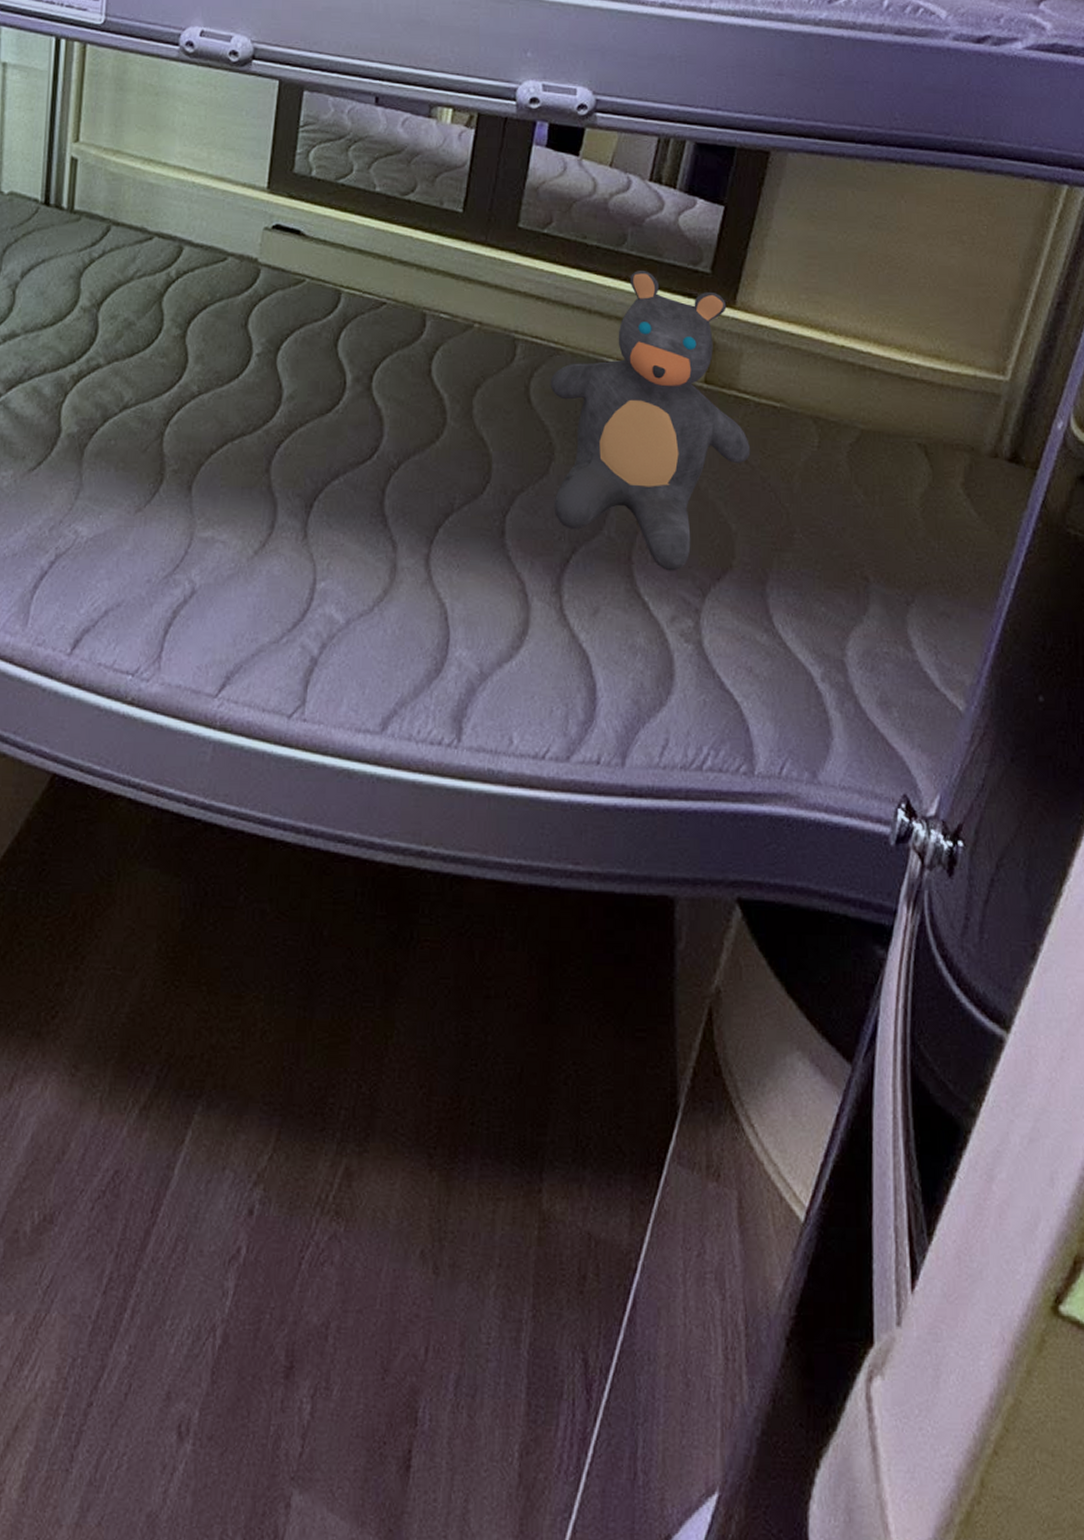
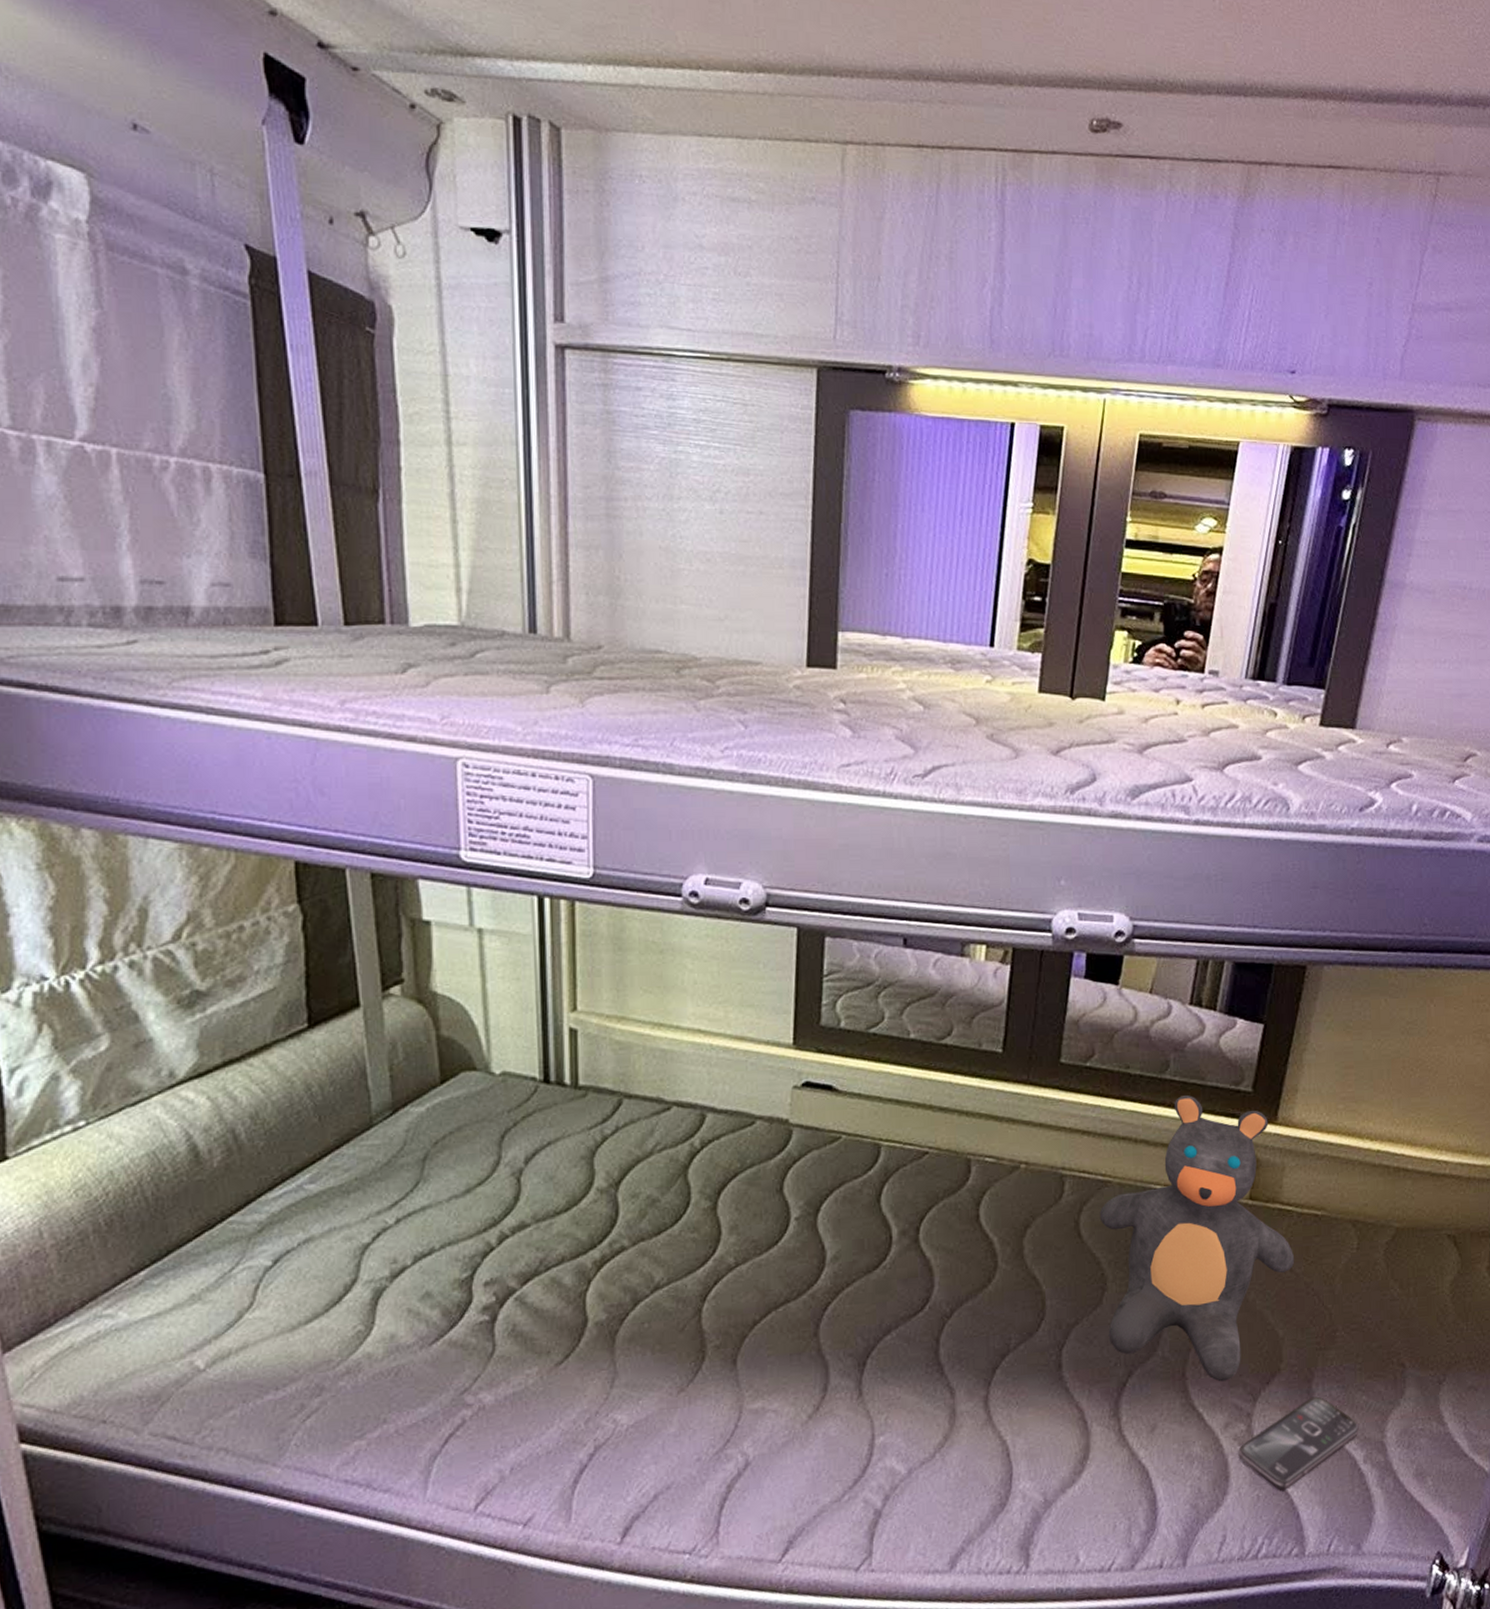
mobile phone: none [685,600,817,700] -> present [1238,1396,1359,1492]

